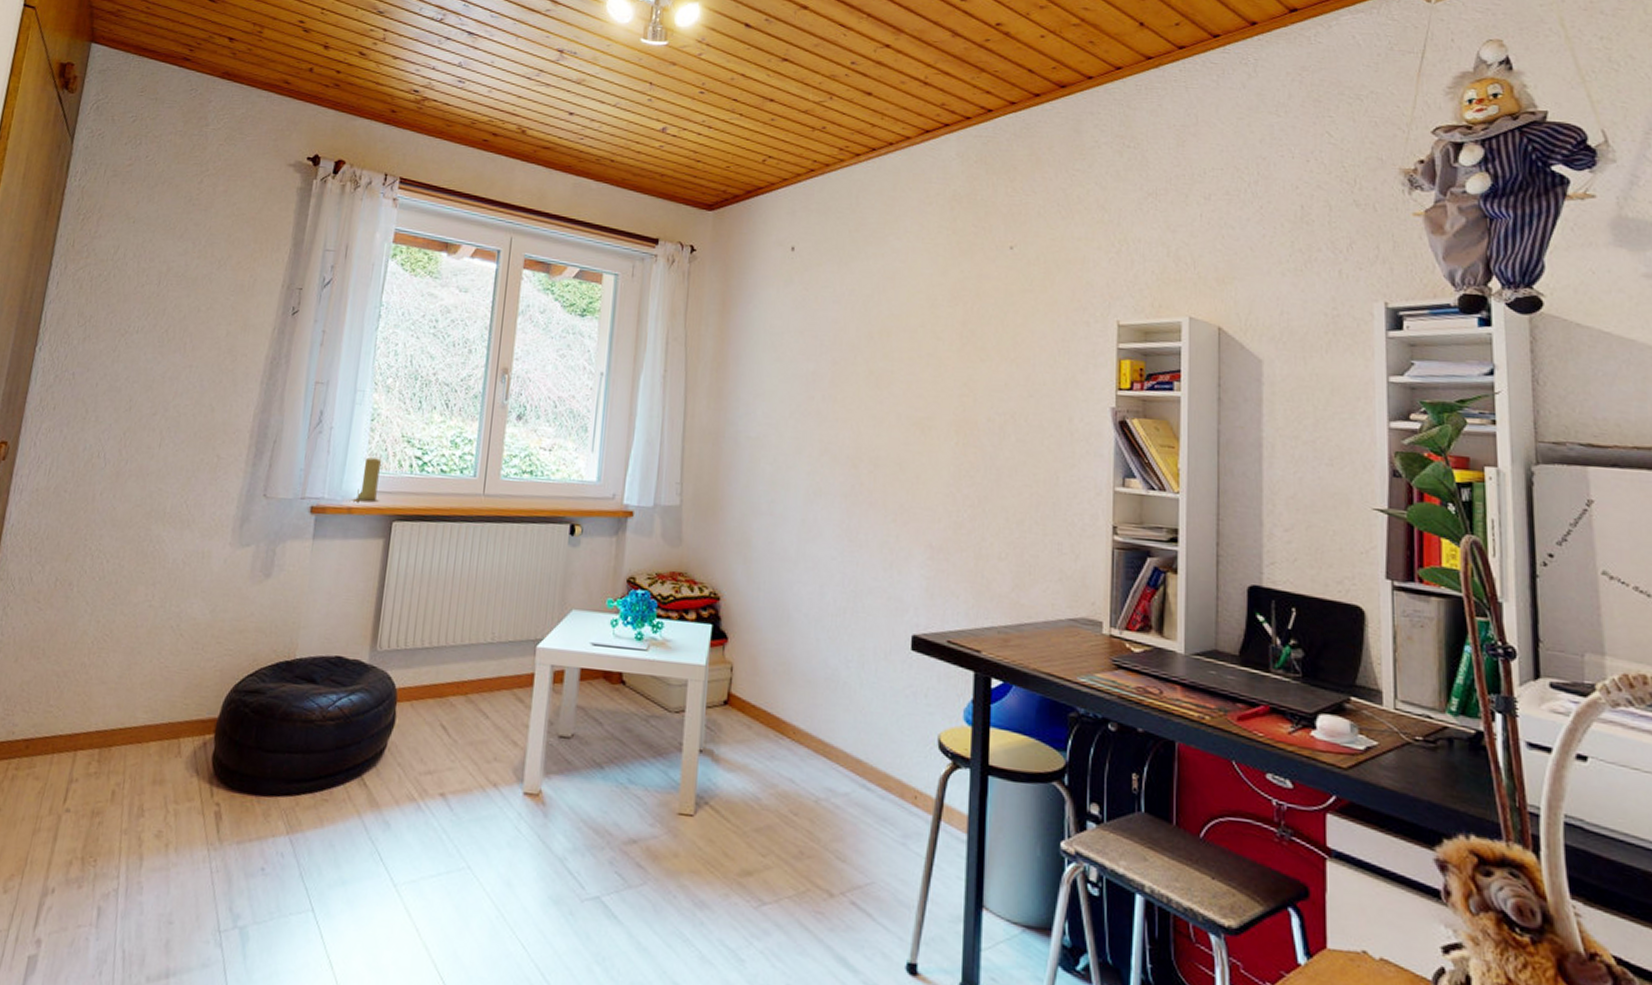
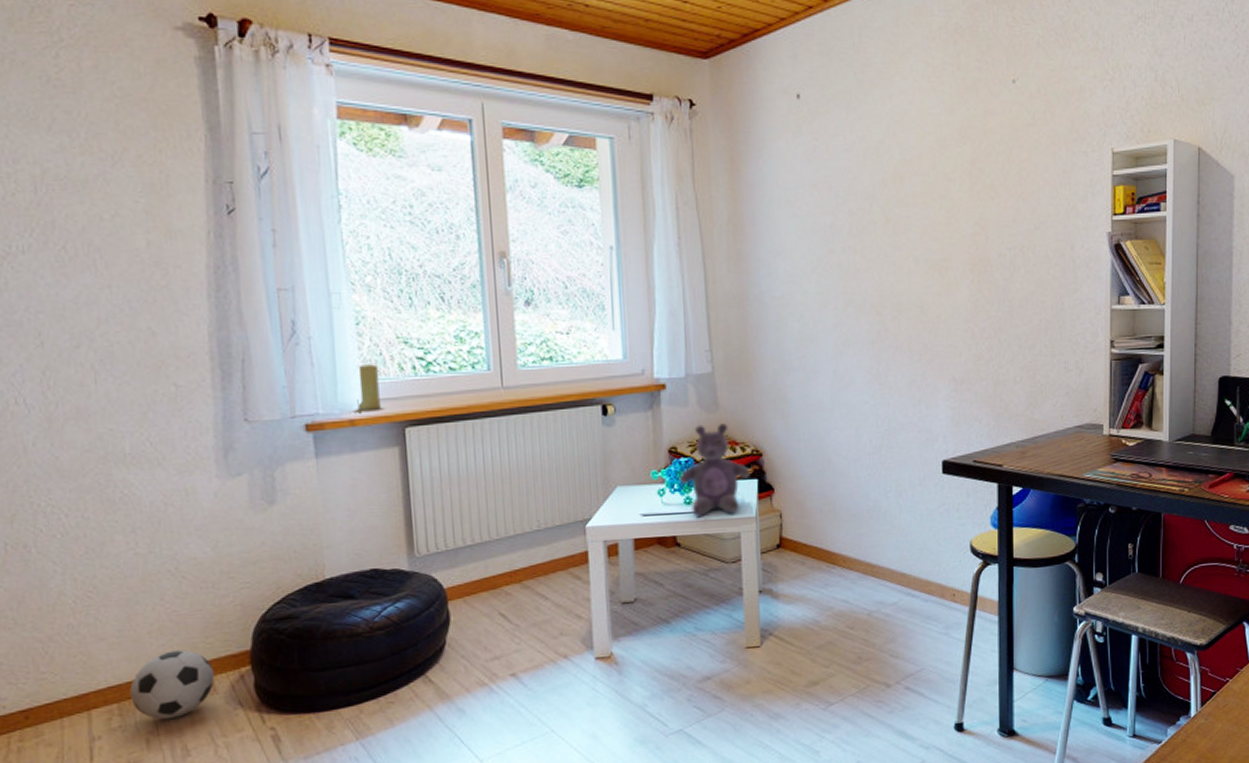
soccer ball: none [110,705,184,774] -> present [130,650,215,719]
stuffed animal: none [633,557,706,658] -> present [679,423,751,516]

